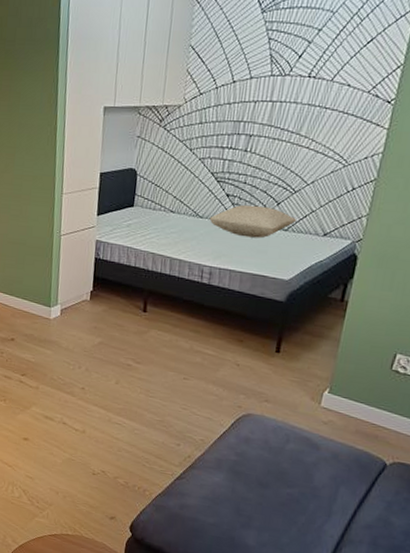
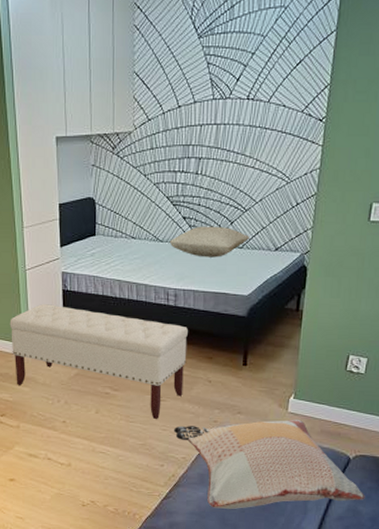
bench: none [39,270,220,397] -> present [9,304,188,419]
decorative pillow: none [193,406,400,511] -> present [173,419,365,509]

